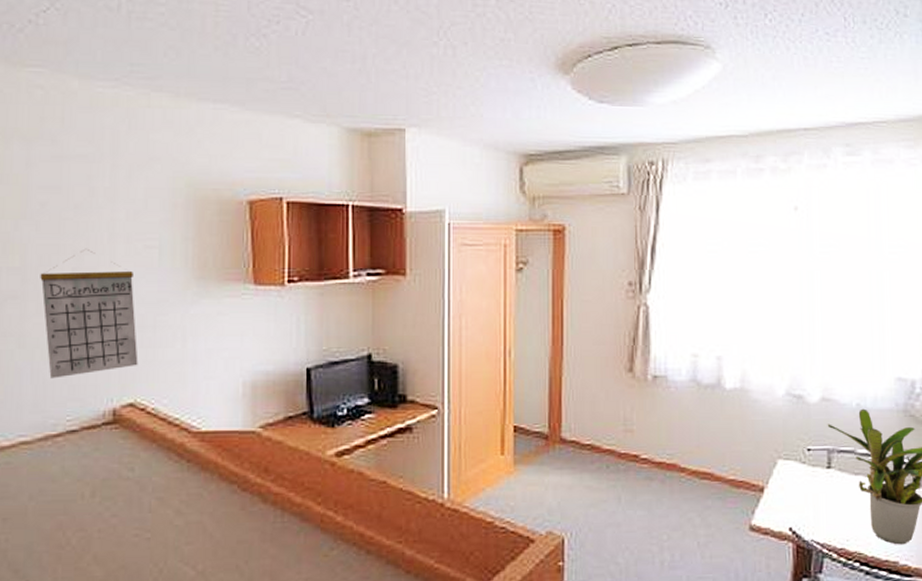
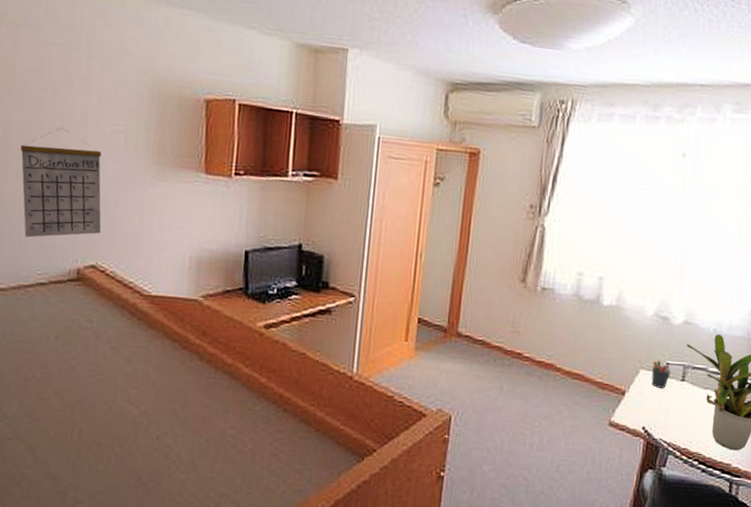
pen holder: none [791,447,814,479] -> present [651,360,671,388]

